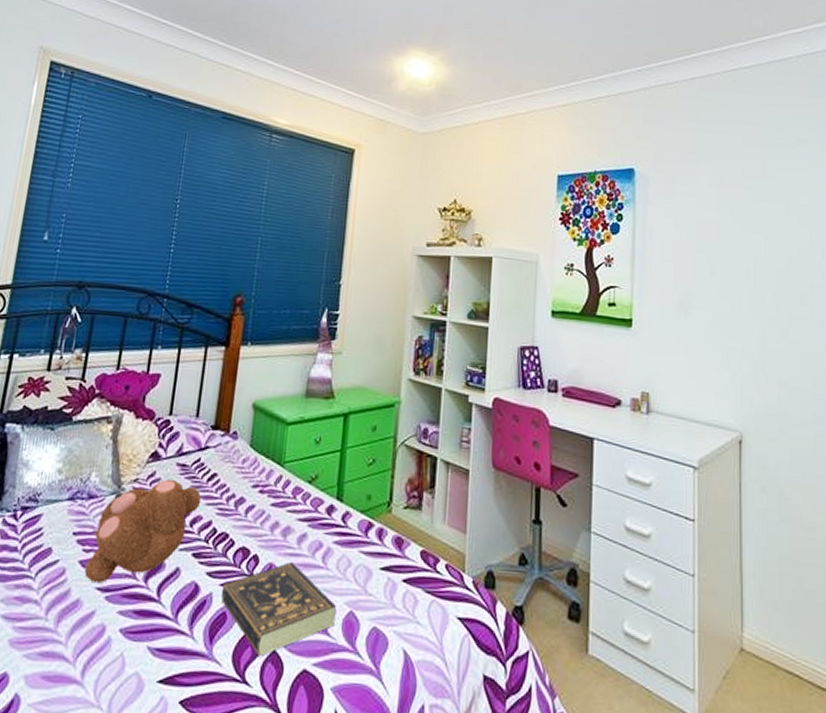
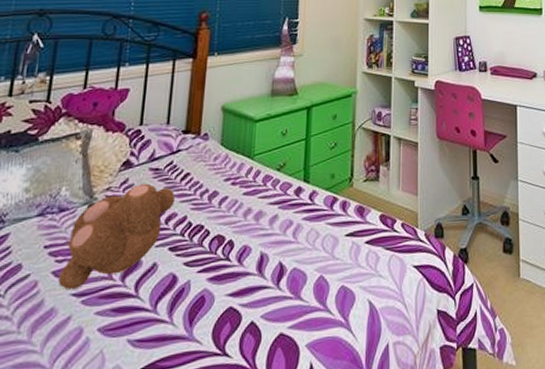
book: present [221,561,336,656] -> none [198,241,307,329]

